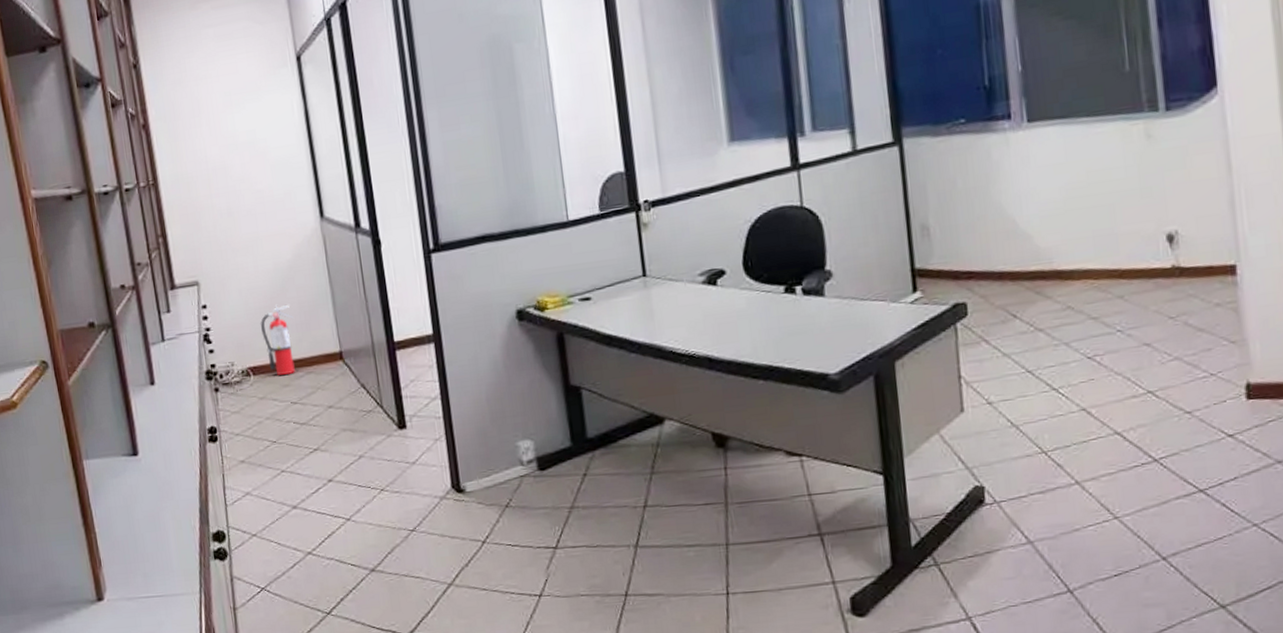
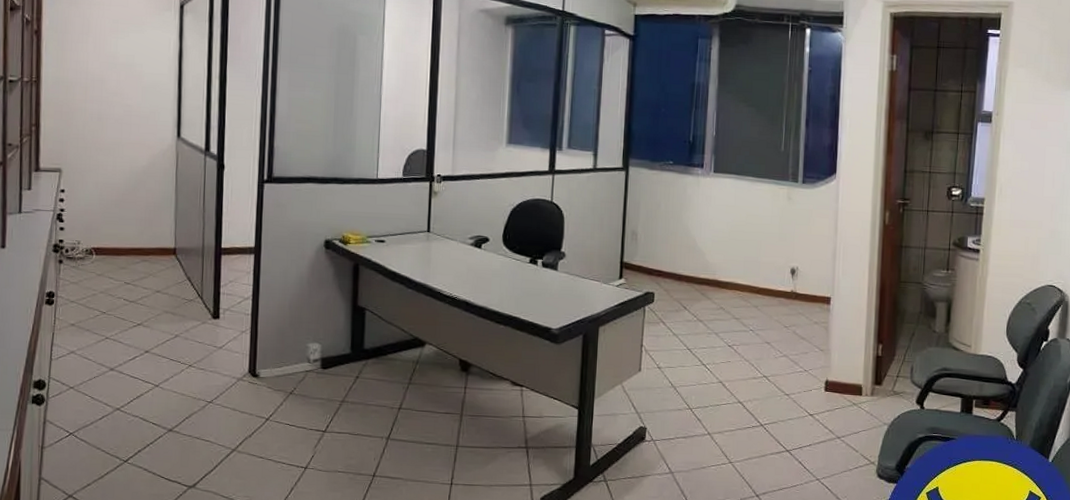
fire extinguisher: present [260,304,295,375] -> none [109,200,139,260]

